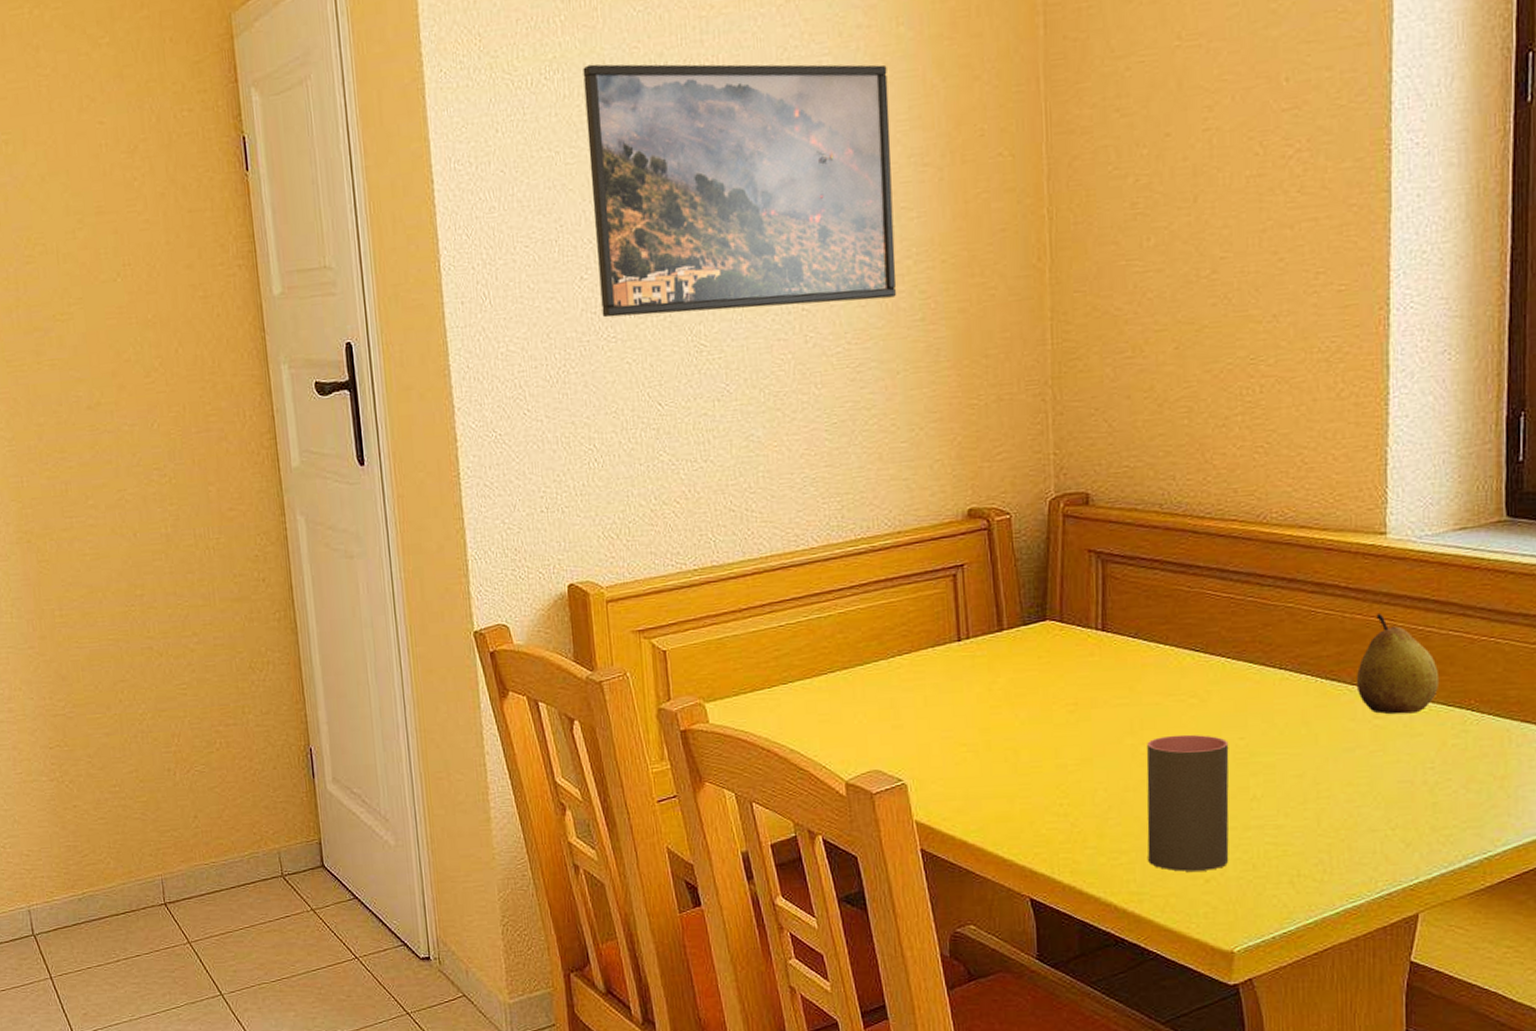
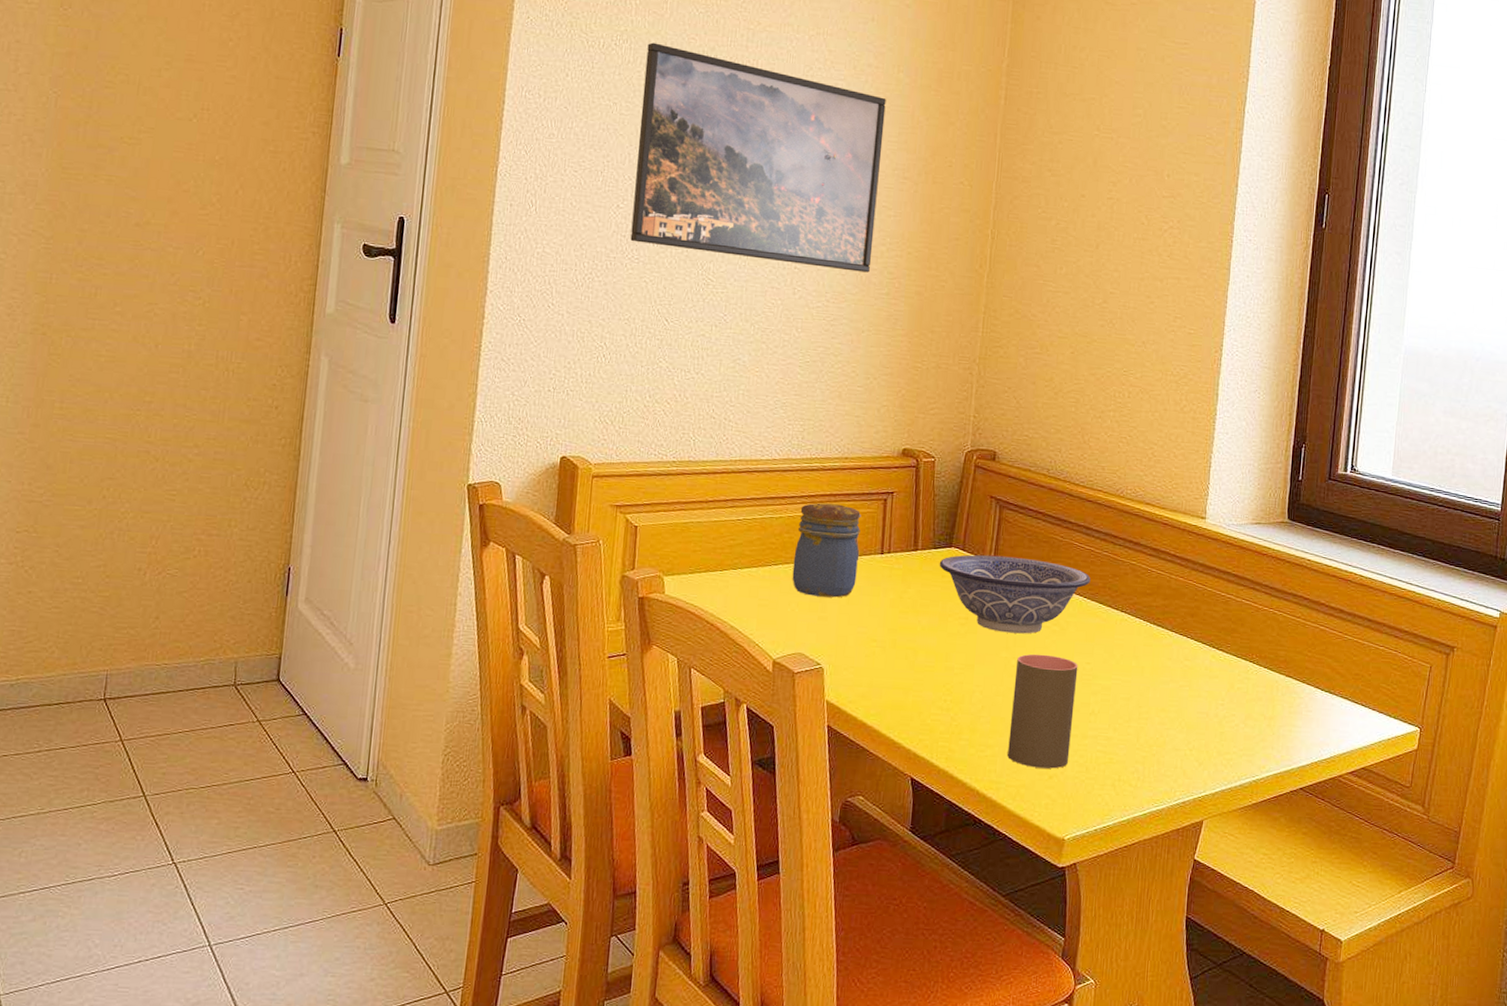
jar: none [852,589,932,703] -> present [792,503,862,598]
decorative bowl: none [1032,620,1234,715] -> present [939,554,1091,634]
fruit: present [1356,614,1440,715] -> none [1174,579,1233,660]

